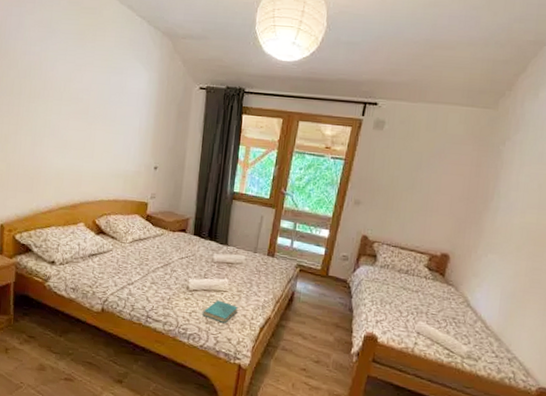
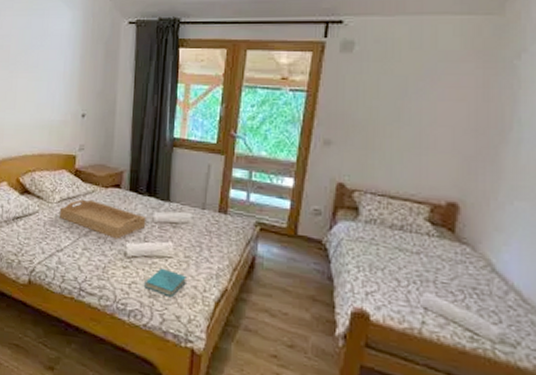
serving tray: none [130,240,207,276] -> present [59,199,147,239]

